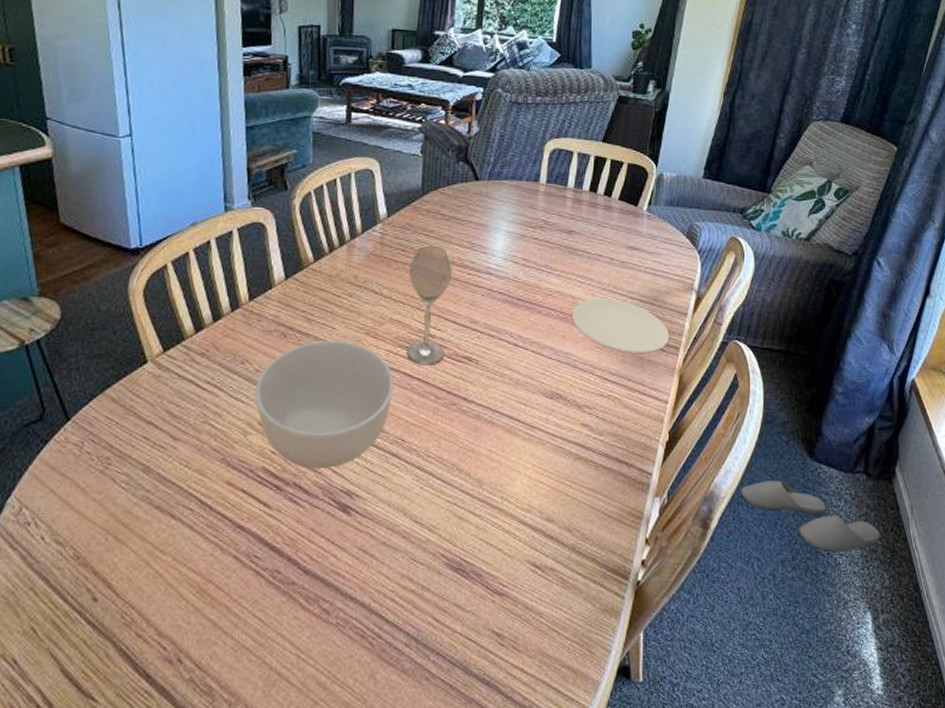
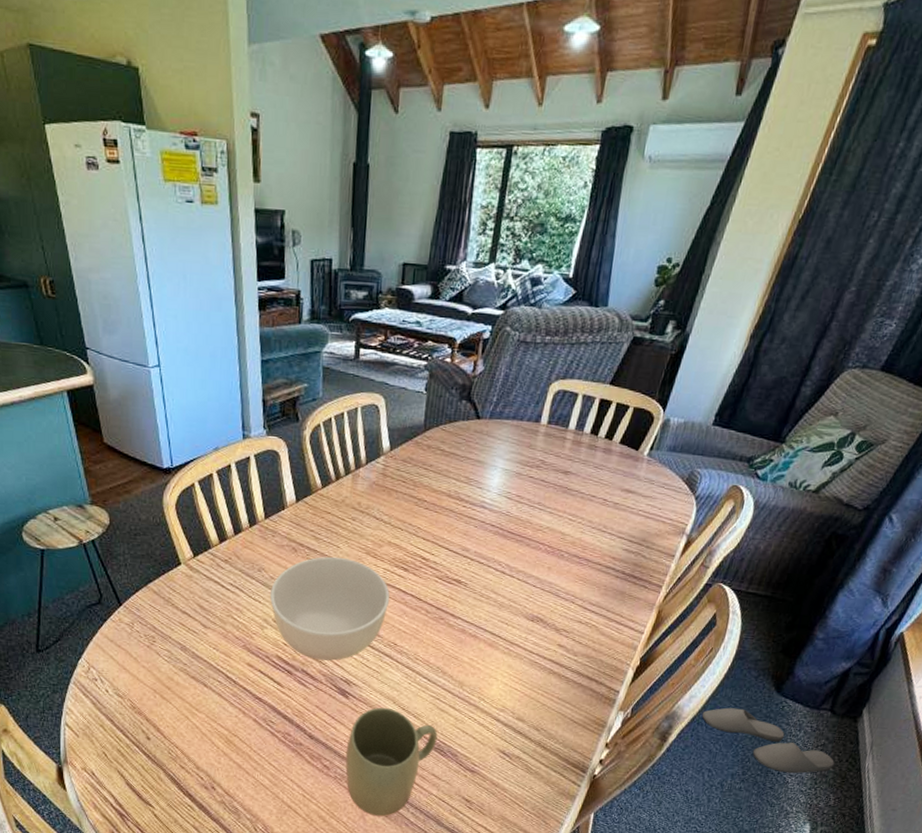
mug: none [348,521,458,673] -> present [345,707,438,817]
wineglass: present [406,245,453,366] -> none [402,478,449,585]
plate: present [571,298,670,354] -> none [559,535,654,589]

